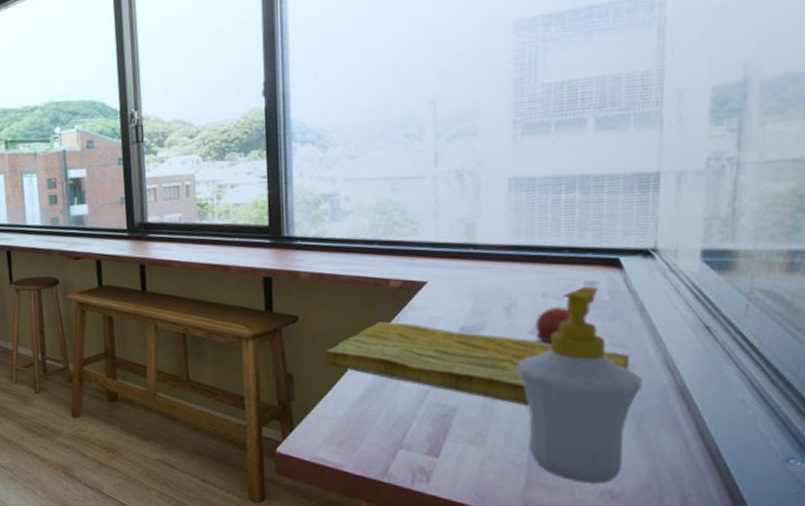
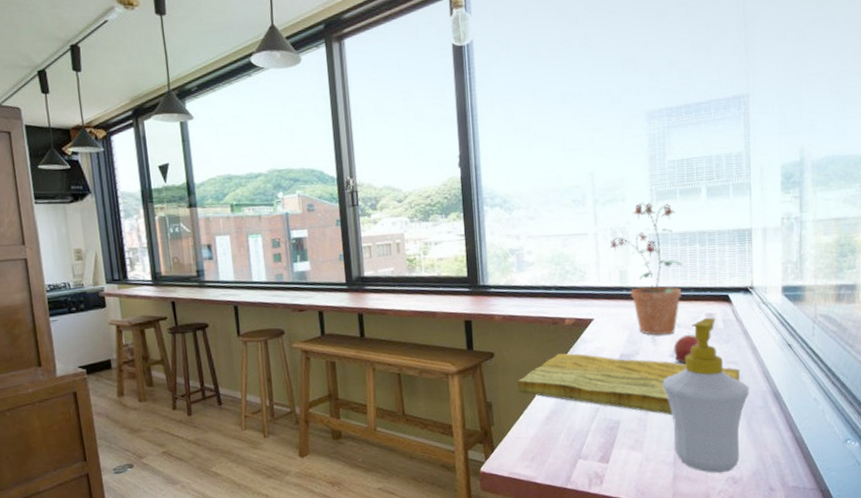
potted plant: none [455,138,554,306] -> present [611,202,682,336]

